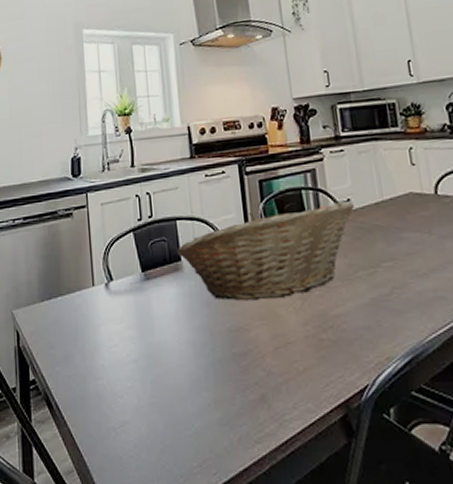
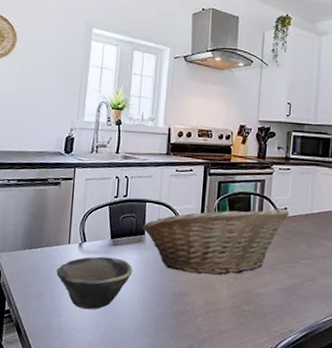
bowl: none [84,295,174,367] -> present [56,256,133,310]

